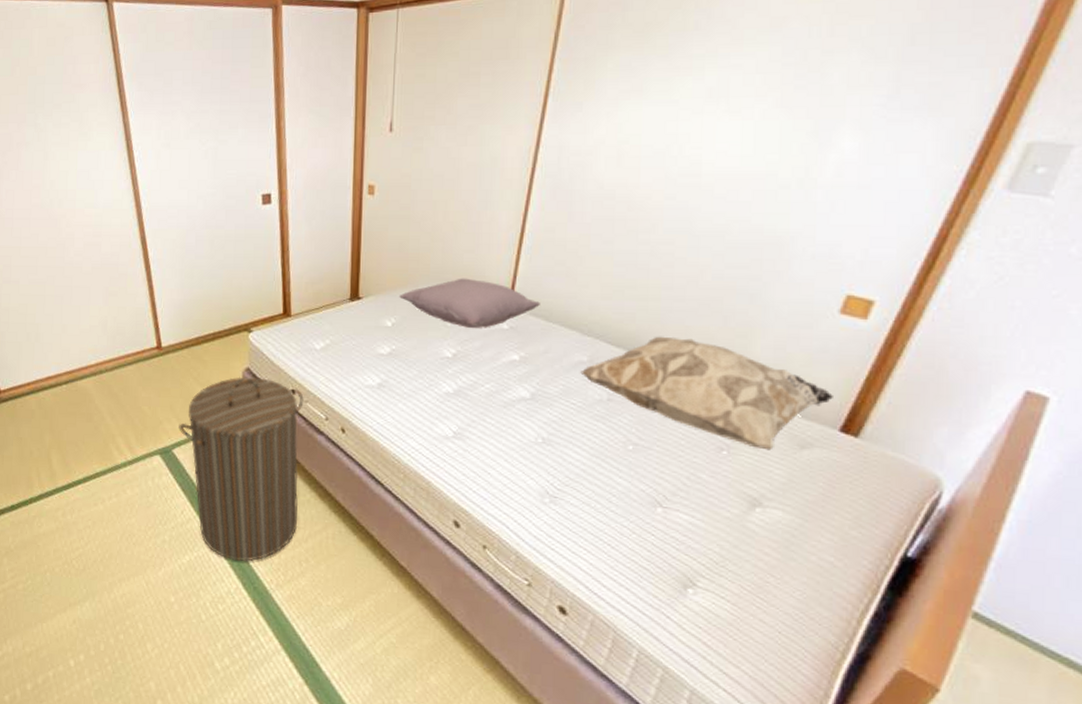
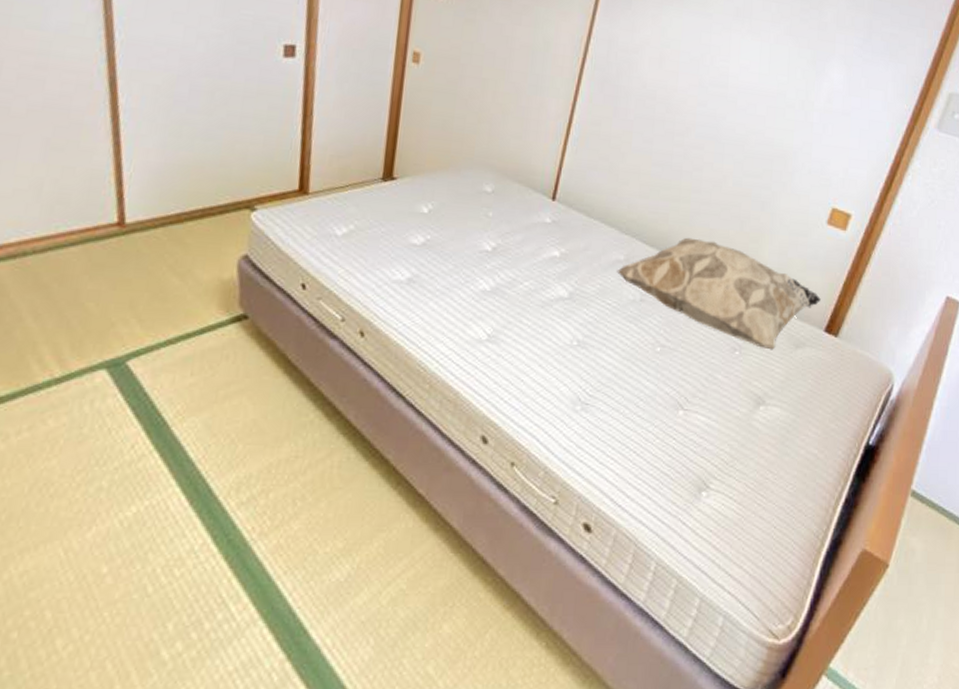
laundry hamper: present [179,377,304,562] -> none [139,266,316,508]
pillow: present [399,278,540,328] -> none [439,164,583,221]

